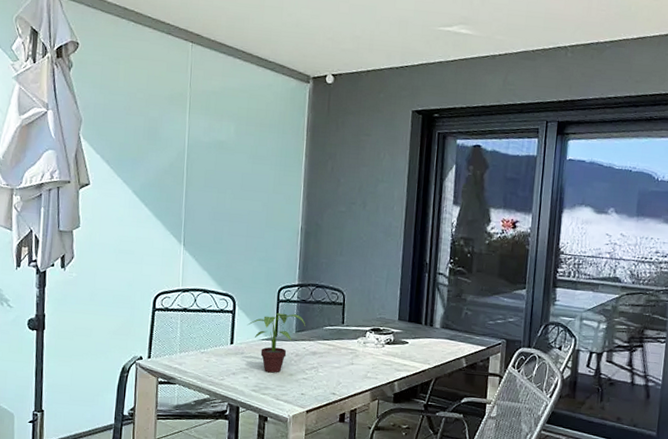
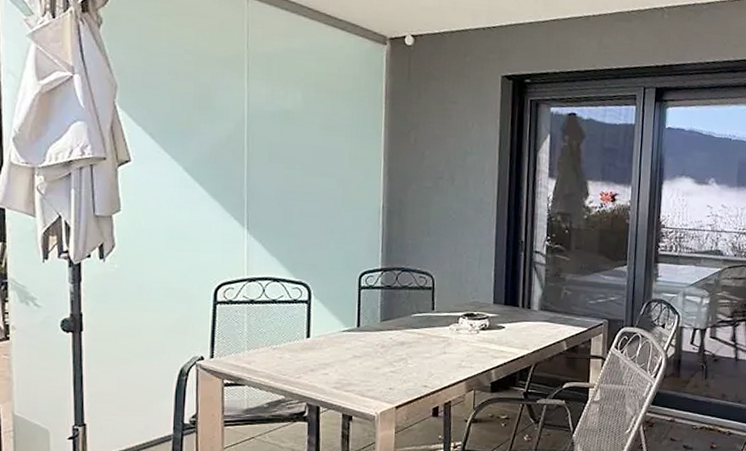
potted plant: present [247,312,306,373] -> none [325,300,392,367]

